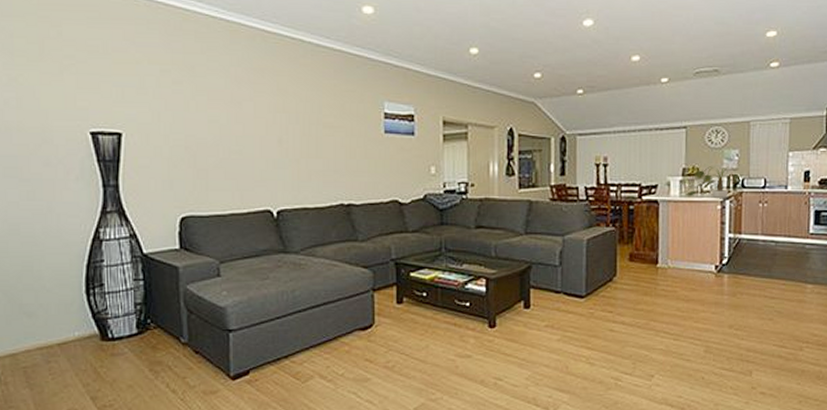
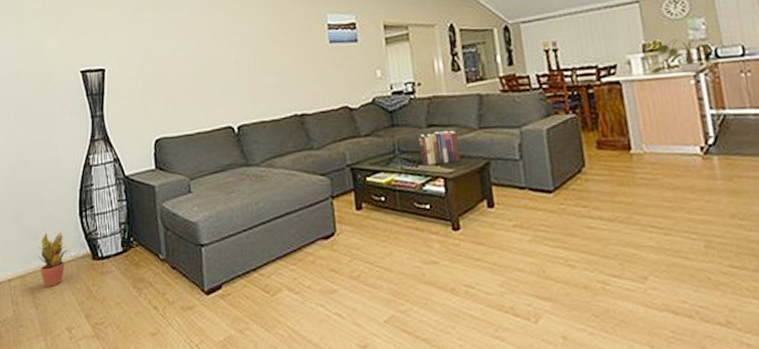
potted plant: none [31,309,73,367] -> present [36,231,69,287]
books: none [466,233,505,265] -> present [419,130,461,165]

